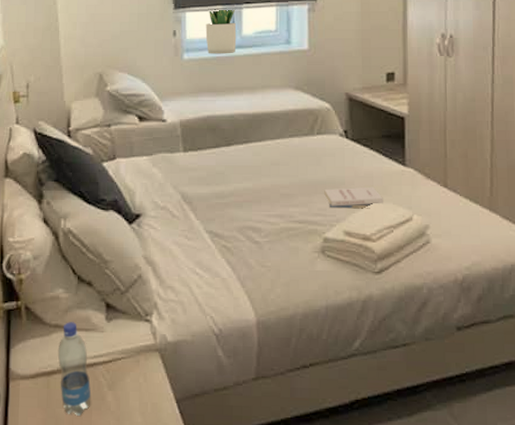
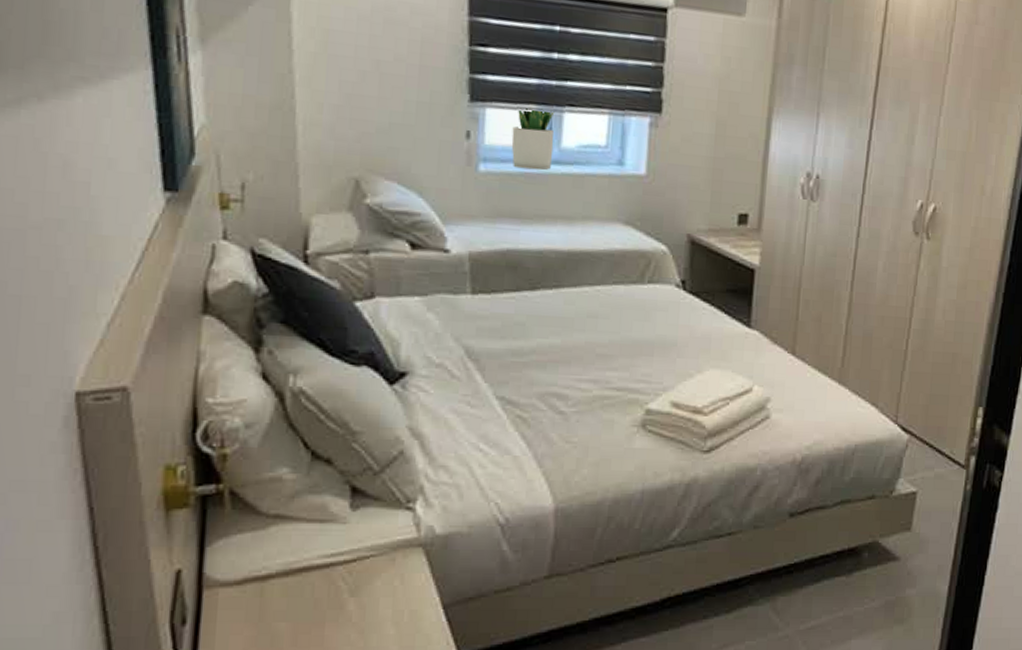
bottle: present [57,322,92,416] -> none [277,511,325,630]
books: present [324,186,383,209] -> none [651,350,721,377]

